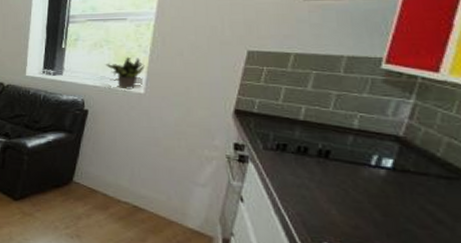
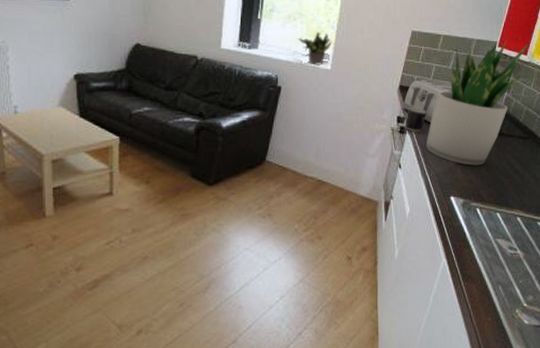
toaster: none [239,103,315,152] -> present [401,80,453,122]
mug: none [245,134,277,162] -> present [404,107,427,132]
planter: none [278,54,441,209] -> present [426,40,529,166]

